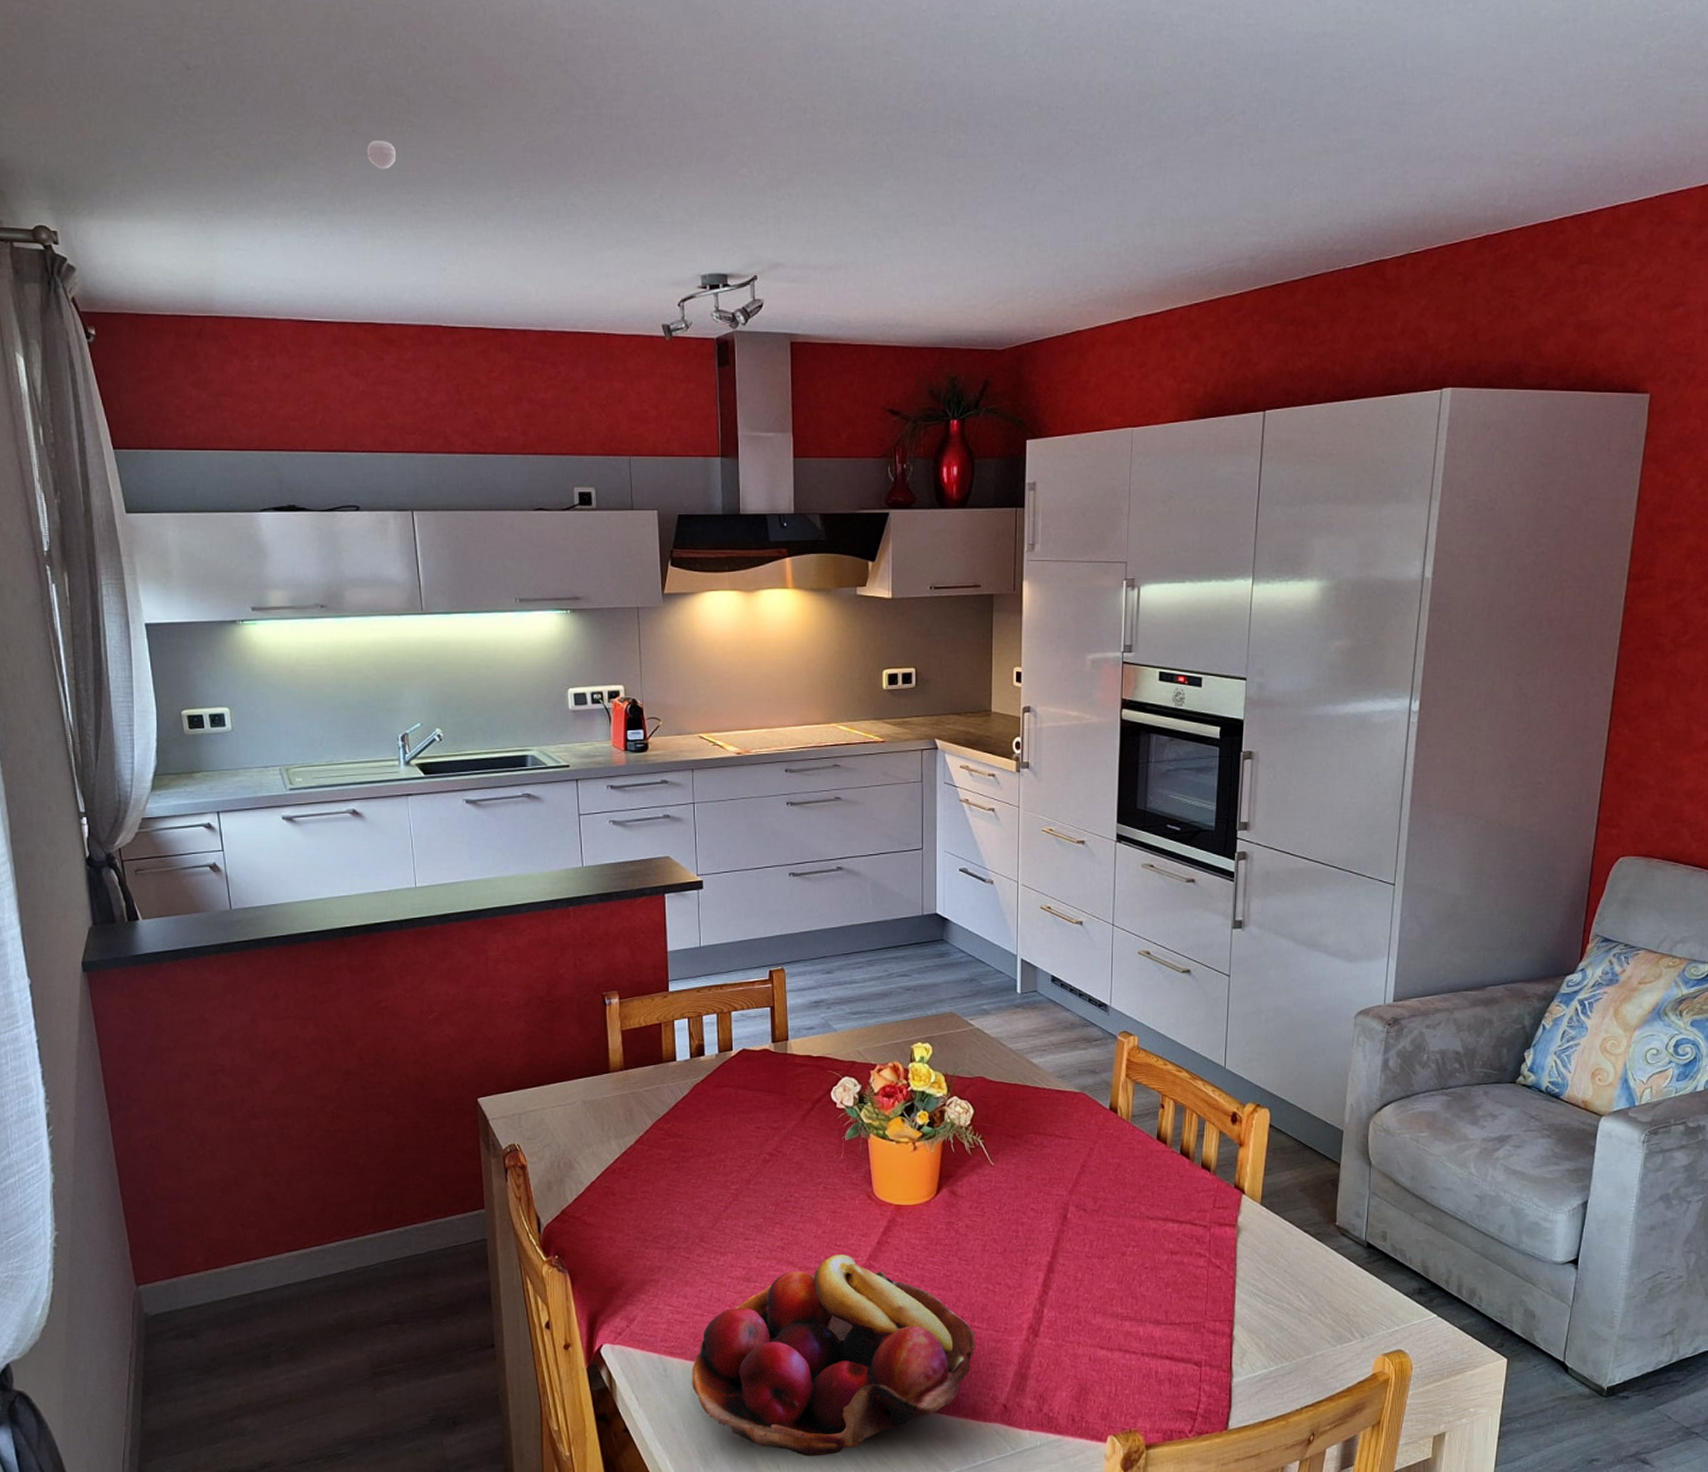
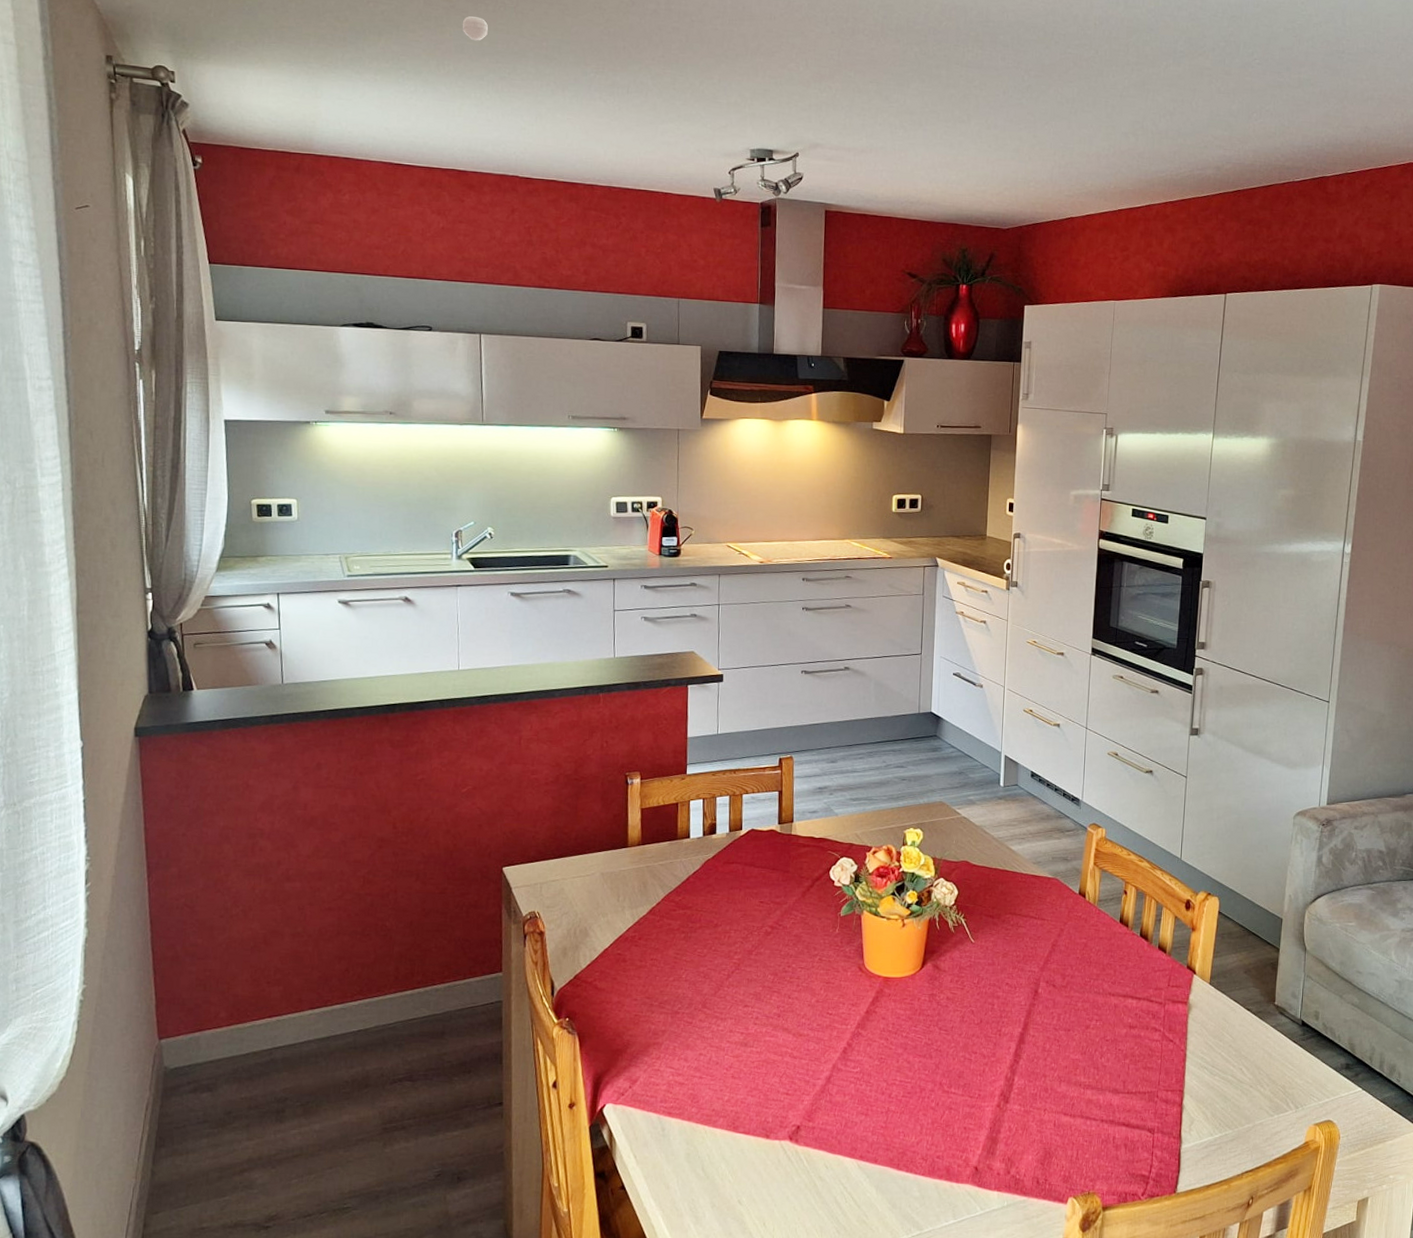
fruit basket: present [692,1254,977,1456] -> none [687,1022,952,1215]

